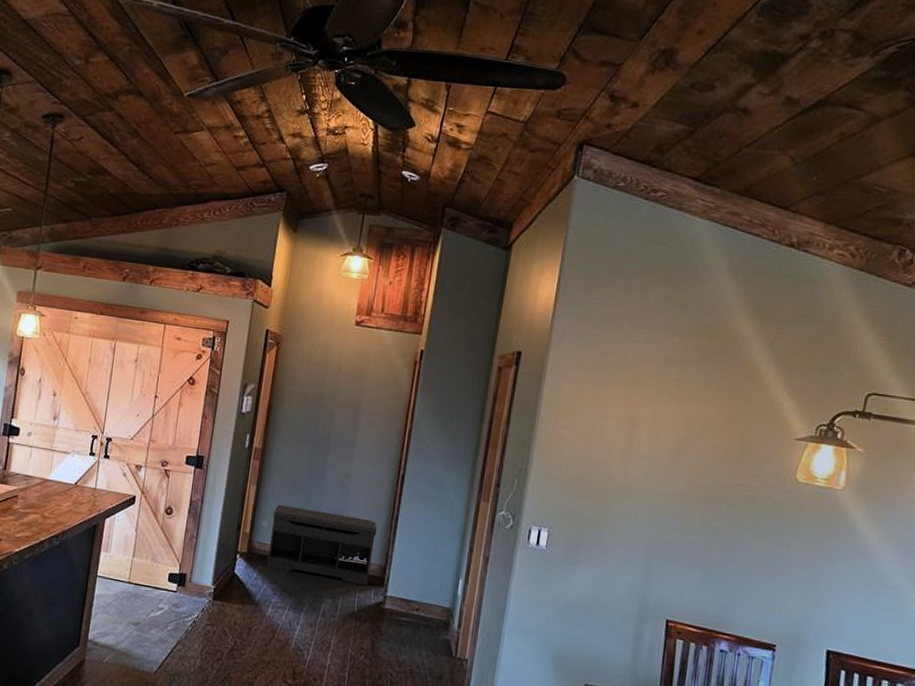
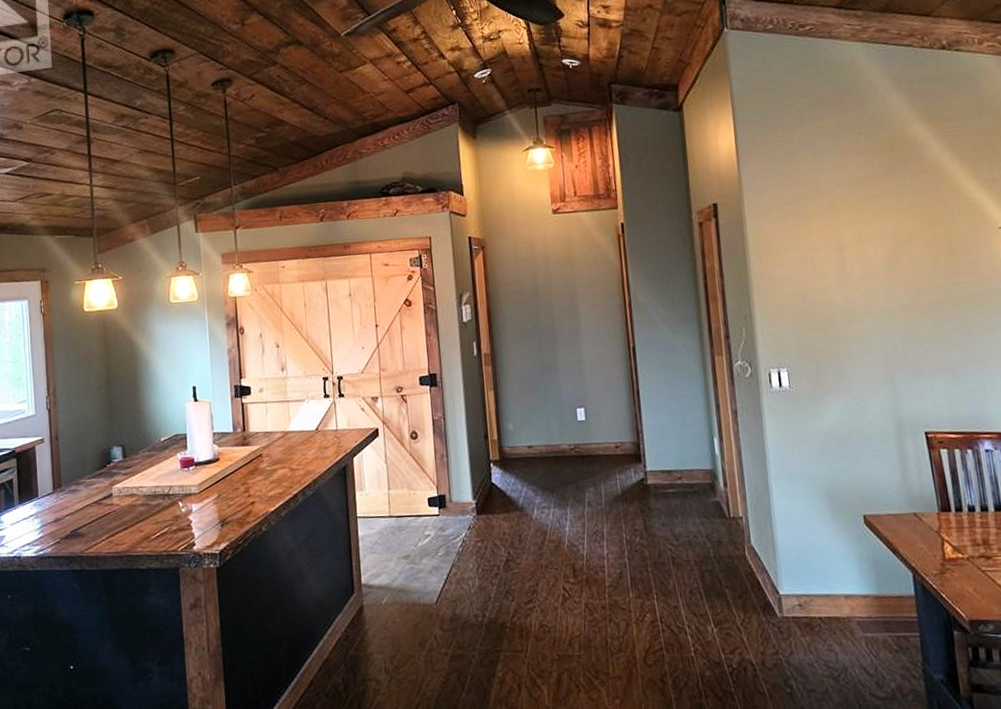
bench: present [267,504,378,586] -> none [516,399,626,470]

